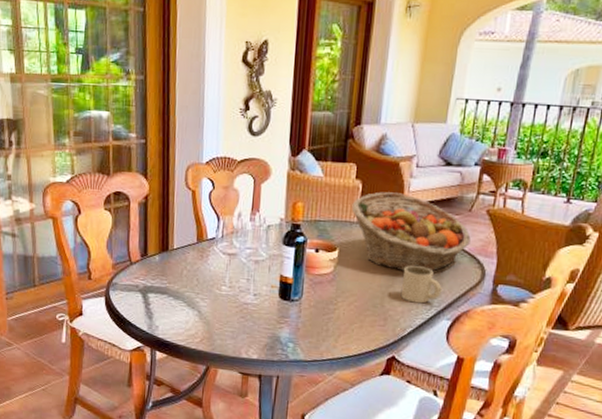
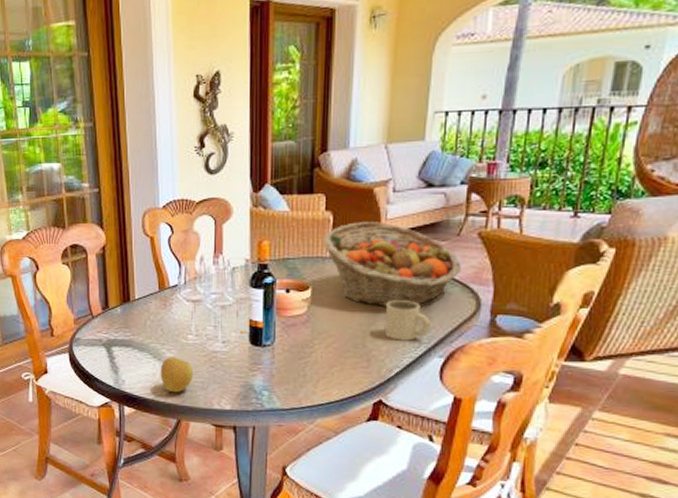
apple: none [193,306,225,341] -> present [160,357,194,393]

